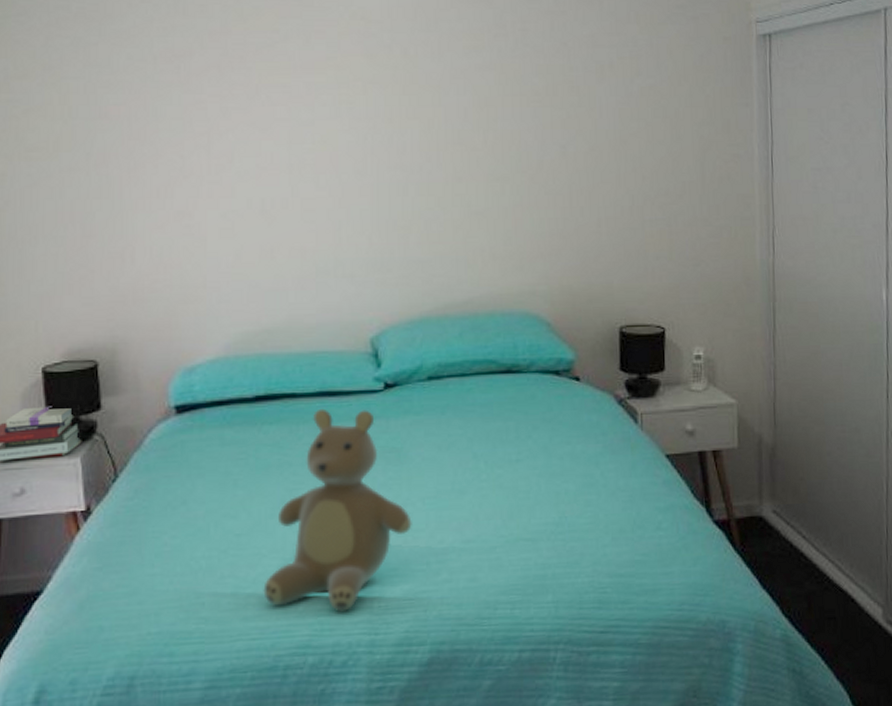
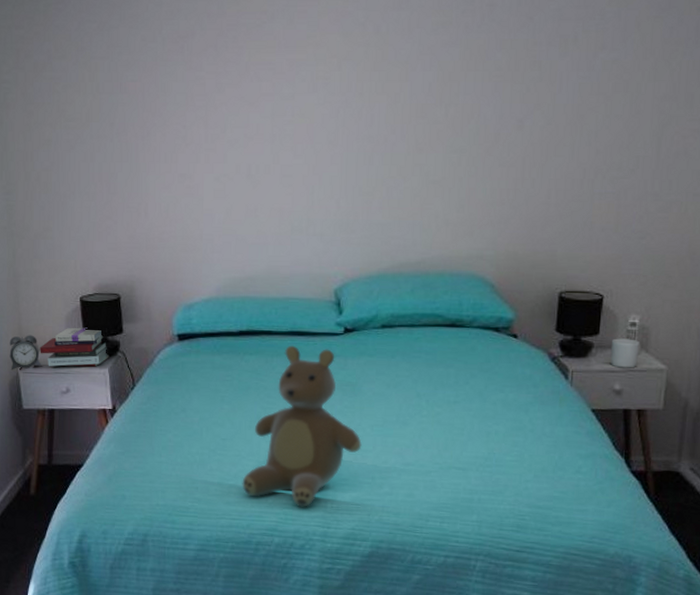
mug: none [678,373,708,407] -> present [610,338,641,370]

